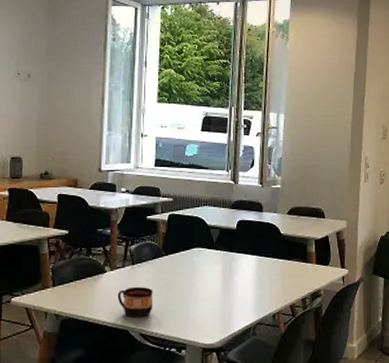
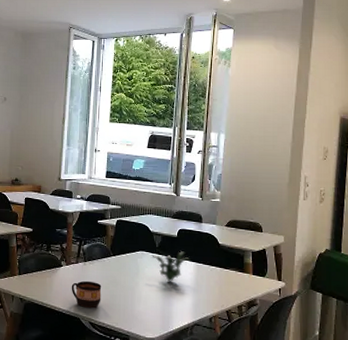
succulent plant: none [209,243,253,280] -> present [151,250,192,282]

